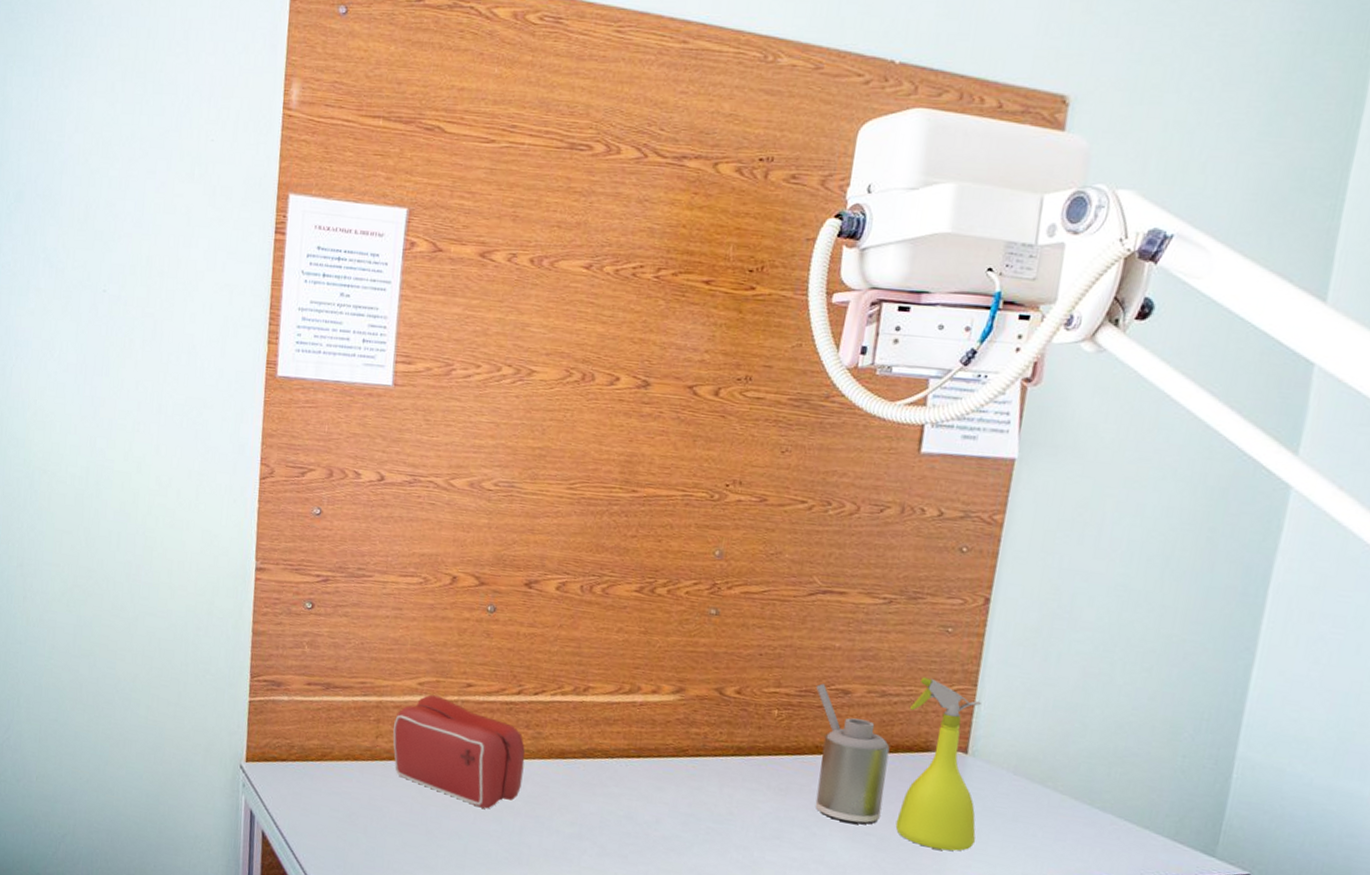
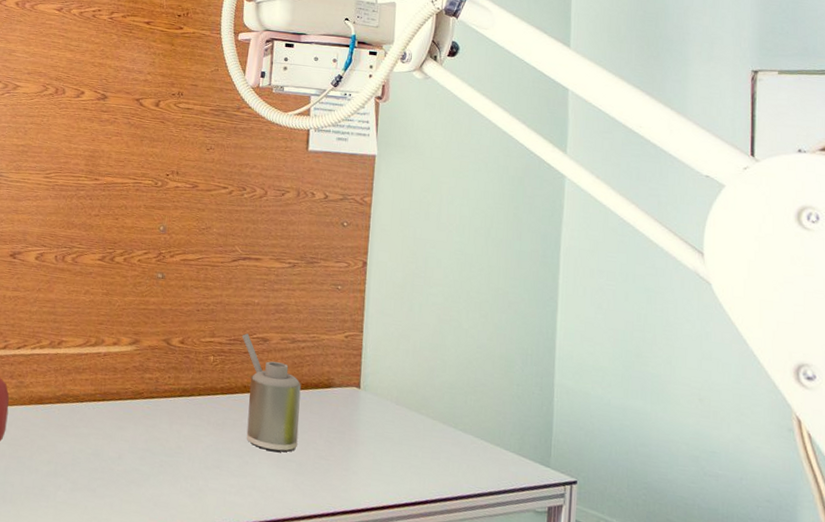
spray bottle: present [895,677,981,851] -> none [310,326,372,473]

